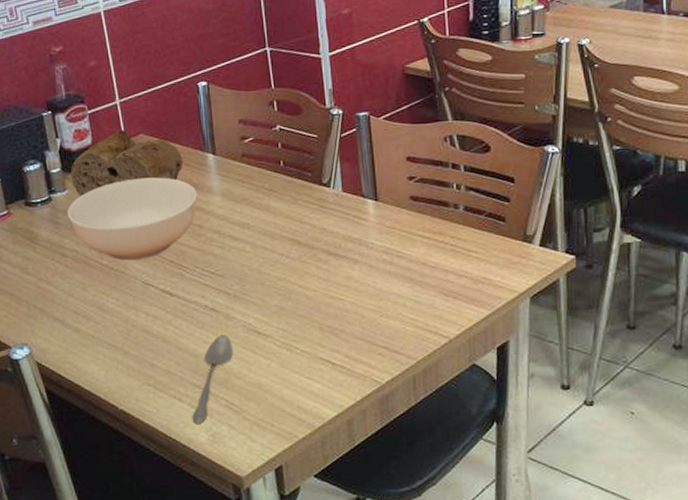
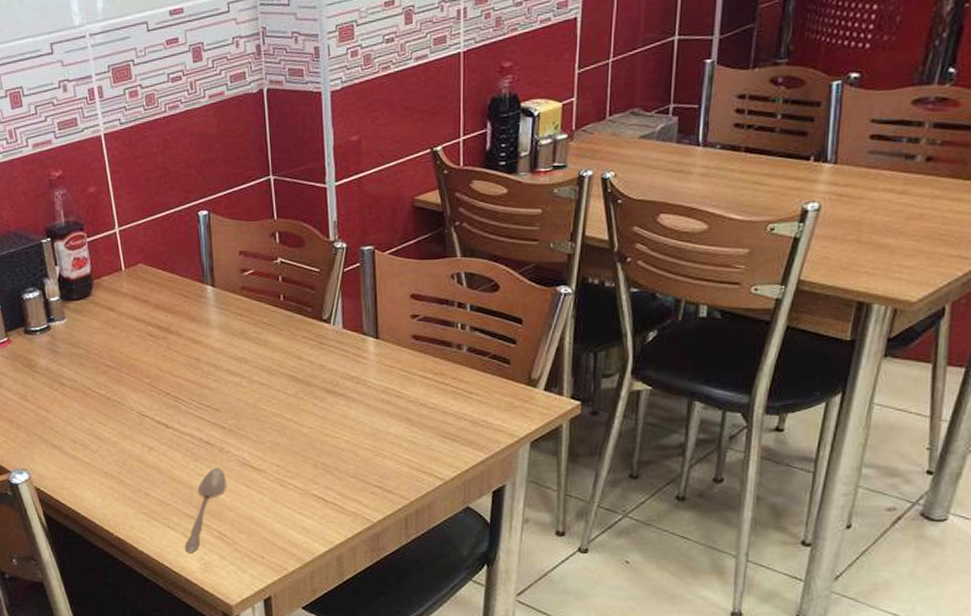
bowl: present [66,177,197,261] -> none [65,308,195,391]
bread: present [71,130,184,197] -> none [70,259,182,326]

